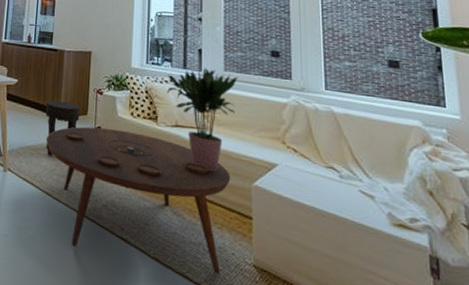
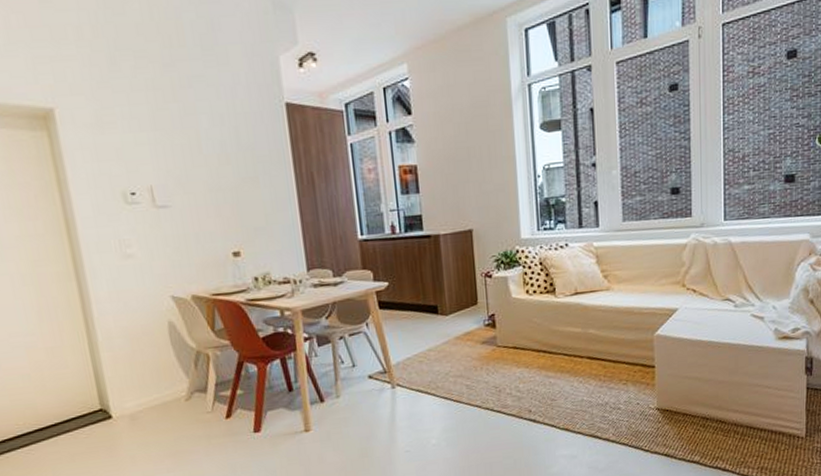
side table: present [45,100,81,157] -> none [427,295,470,359]
coffee table: present [45,126,231,275] -> none [434,310,634,442]
potted plant: present [167,67,239,171] -> none [563,221,638,331]

